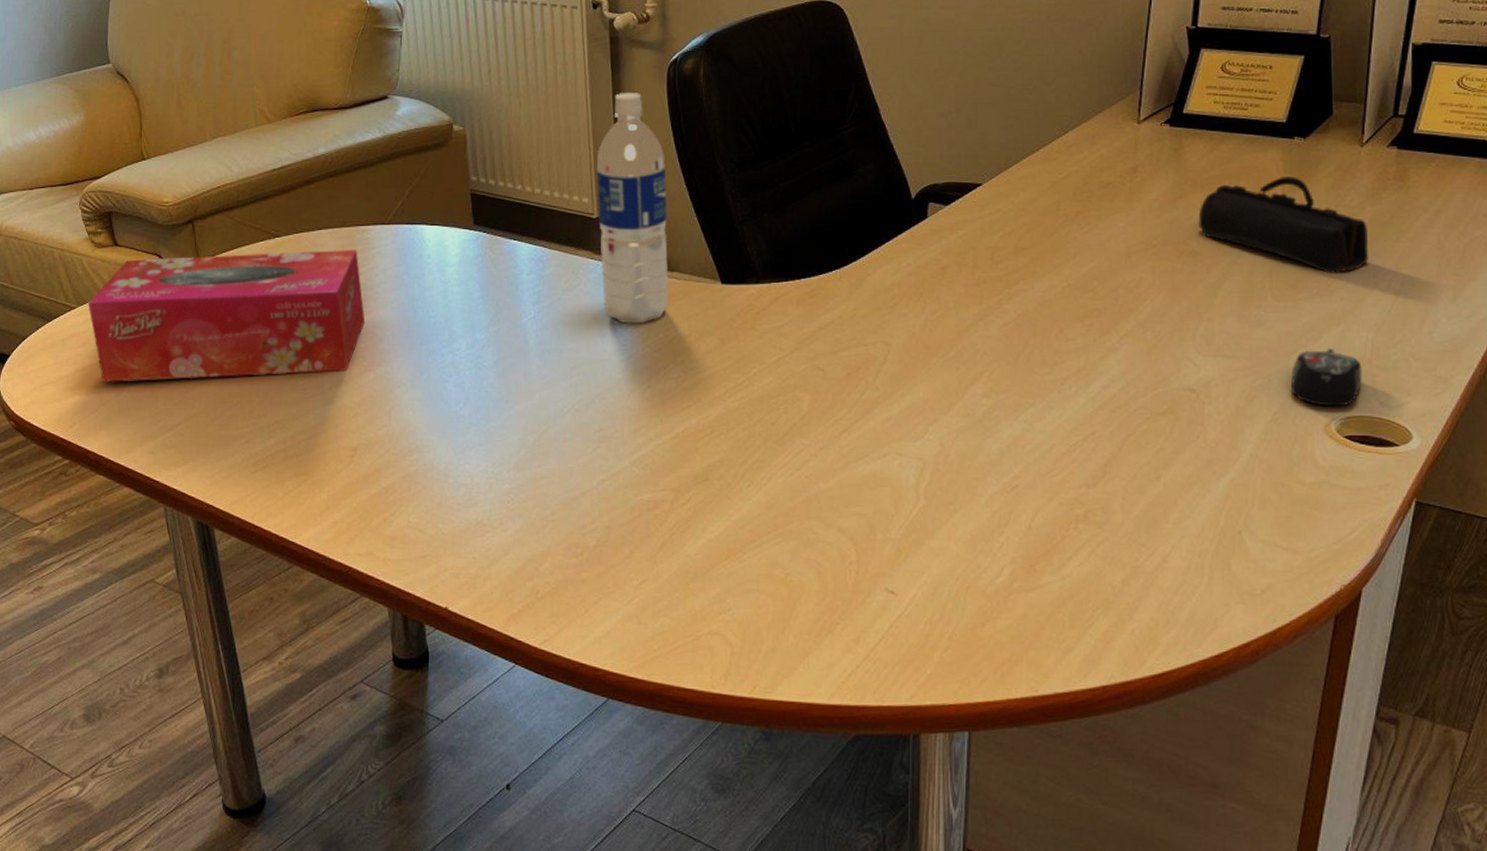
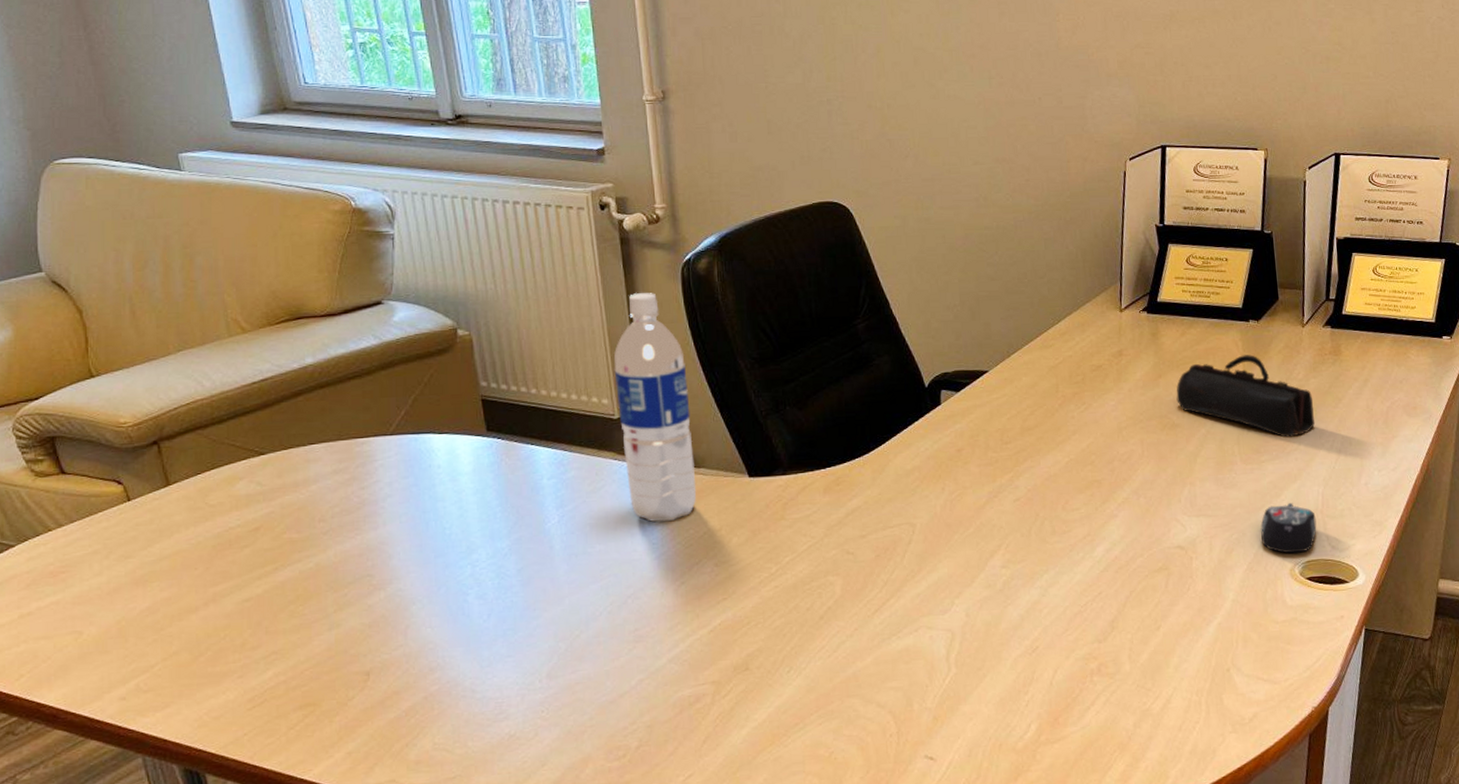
tissue box: present [88,250,366,382] -> none [31,464,372,626]

